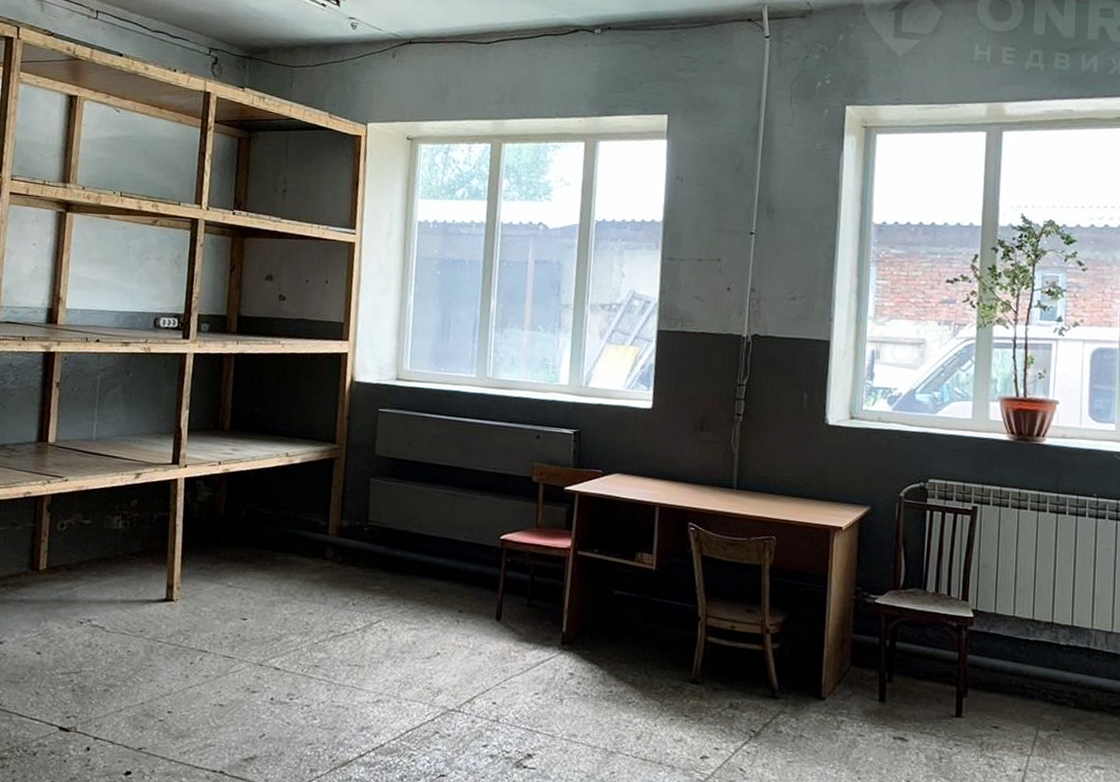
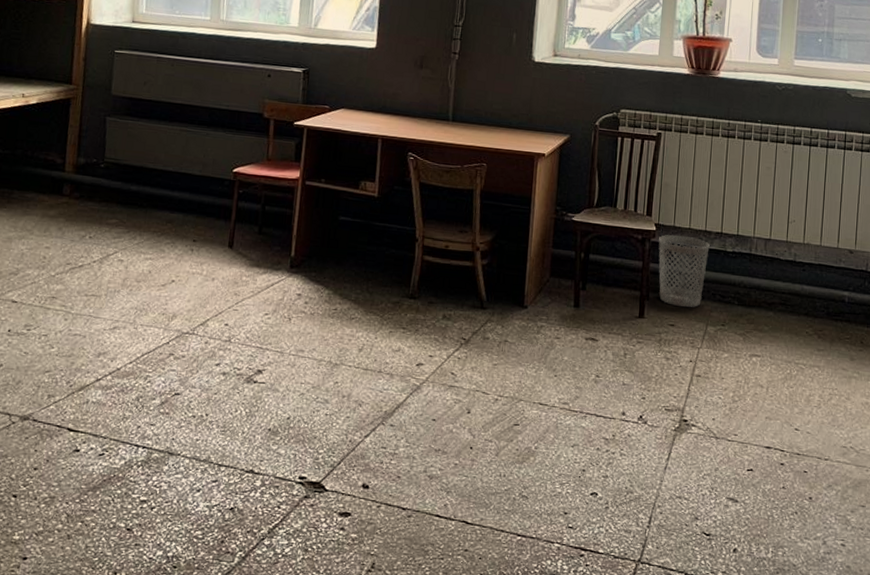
wastebasket: none [977,623,1038,708] -> present [658,235,710,308]

